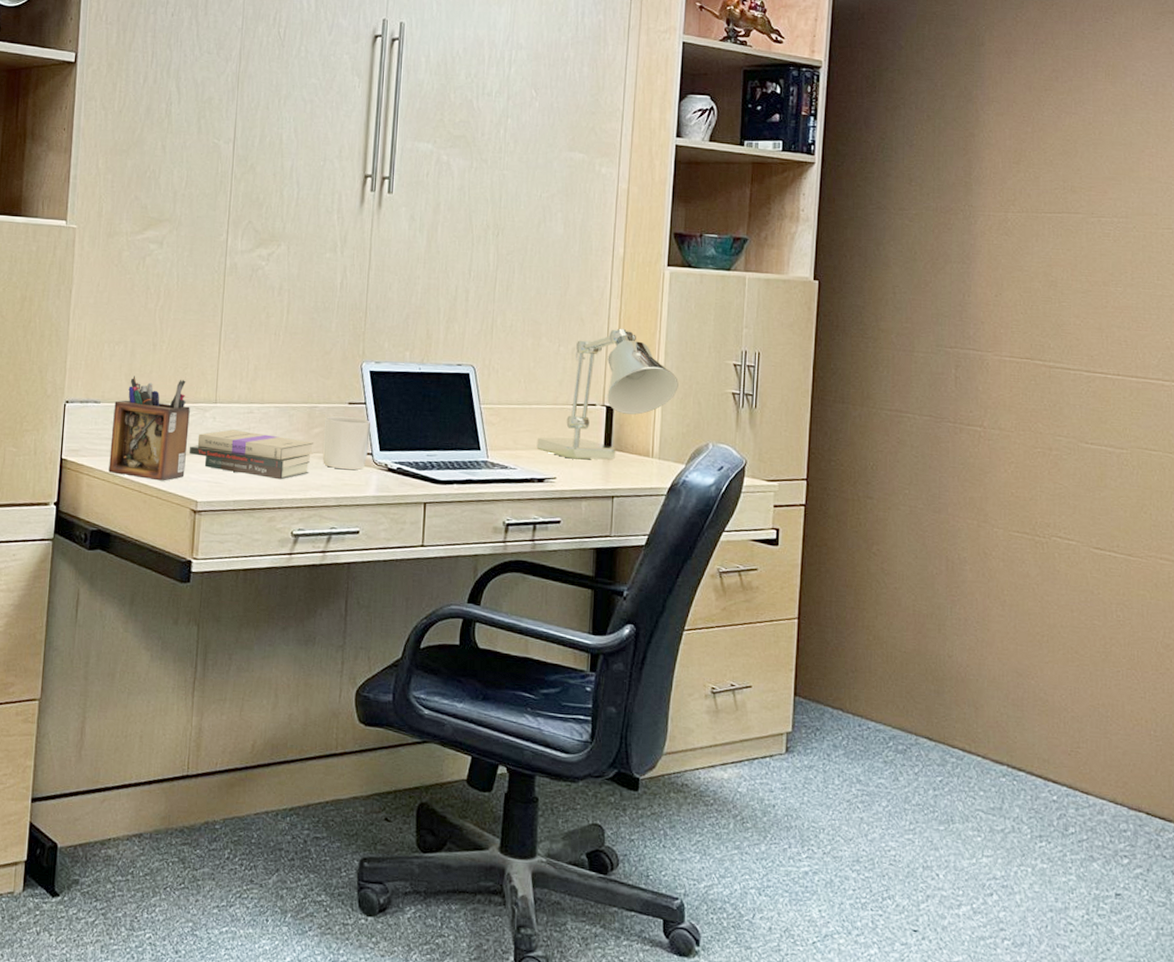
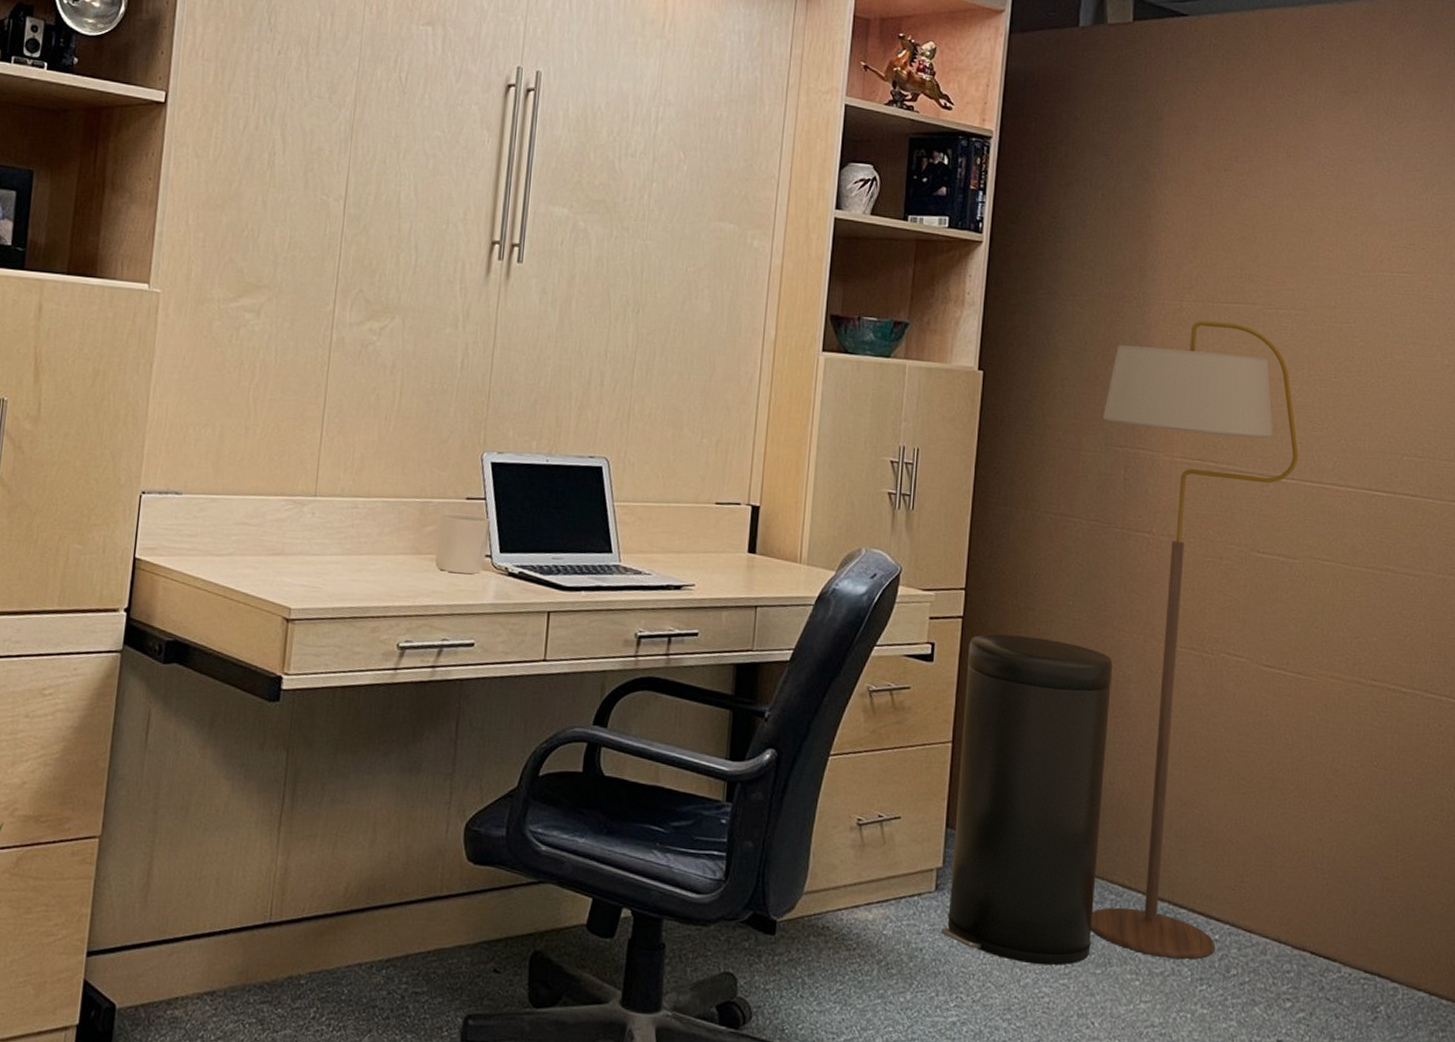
desk organizer: present [108,375,190,481] -> none [189,463,286,585]
books: present [189,429,313,480] -> none [283,526,425,585]
desk lamp: present [536,328,679,460] -> none [674,419,831,566]
pedal bin: none [791,520,949,822] -> present [940,634,1113,965]
floor lamp: none [932,230,1124,818] -> present [1090,320,1299,959]

